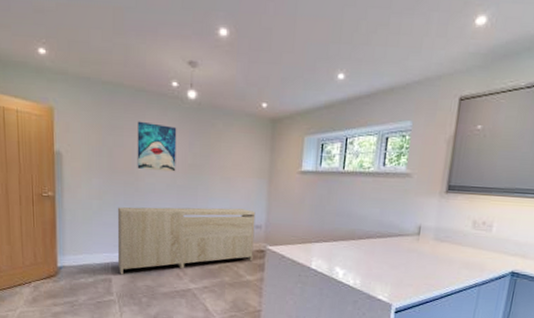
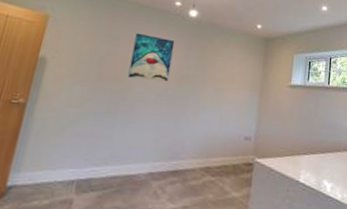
sideboard: present [117,206,256,275] -> none [84,116,246,195]

